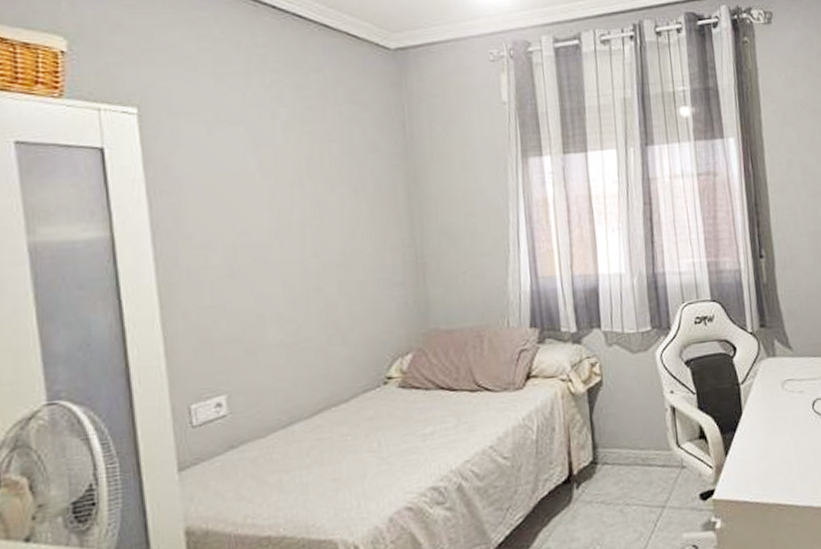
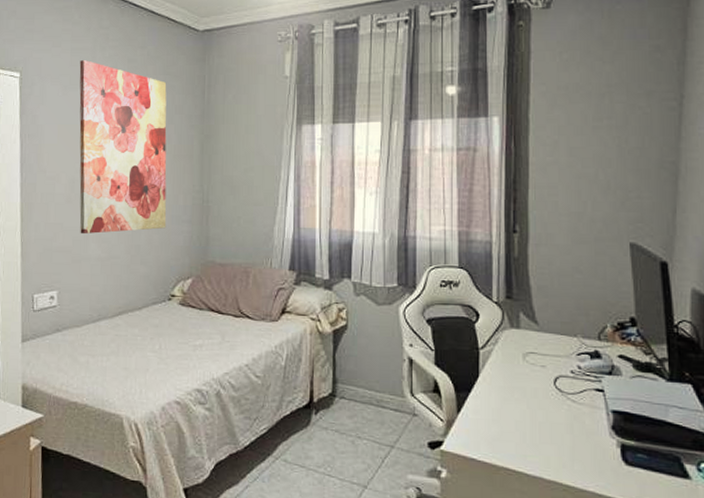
wall art: none [228,88,372,316] -> present [79,60,167,235]

